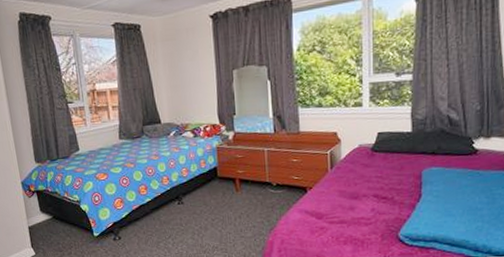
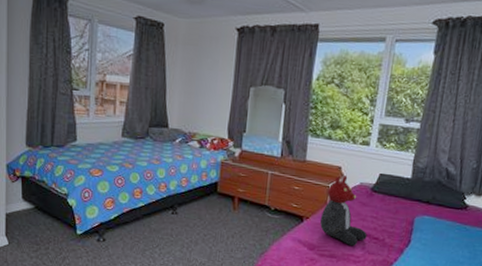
teddy bear: none [323,140,375,210] -> present [320,176,367,247]

